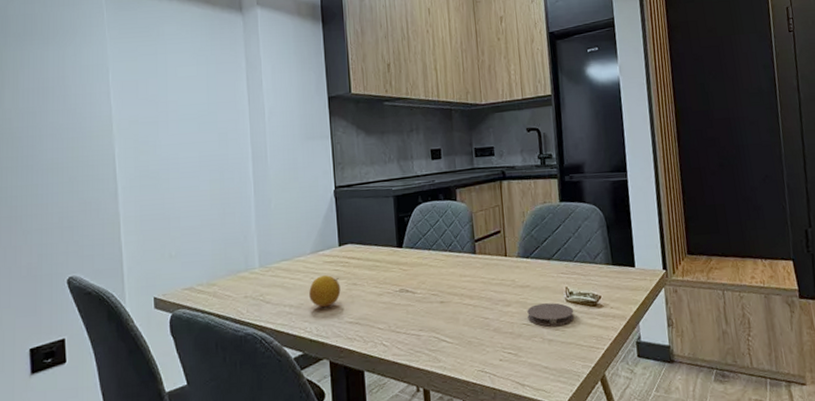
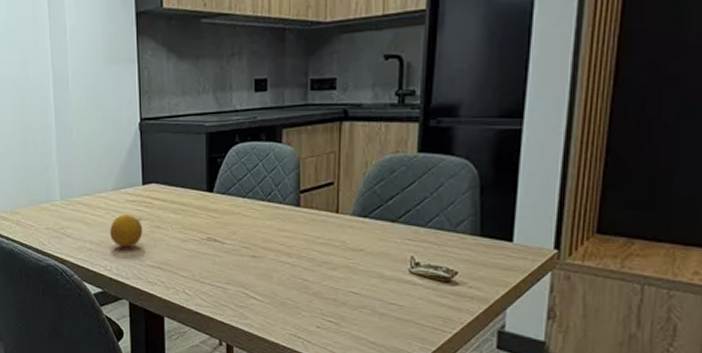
coaster: present [527,303,574,327] -> none [357,272,418,299]

